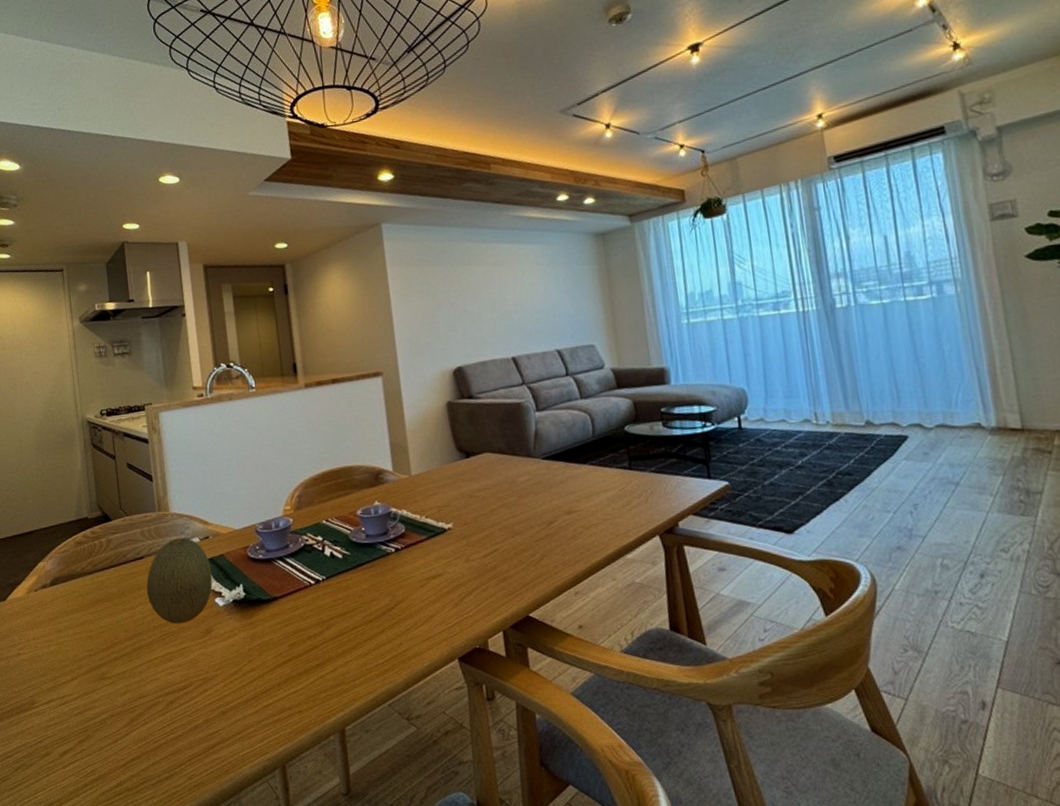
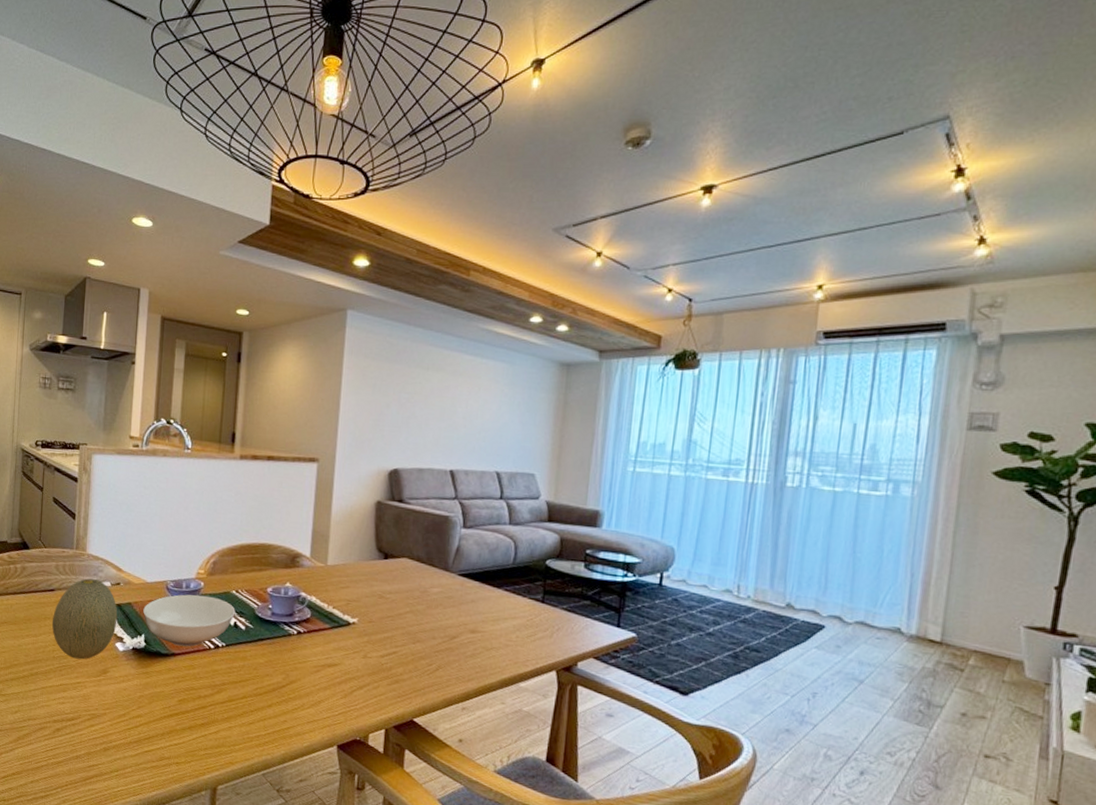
bowl: none [236,531,330,589] -> present [143,594,236,647]

